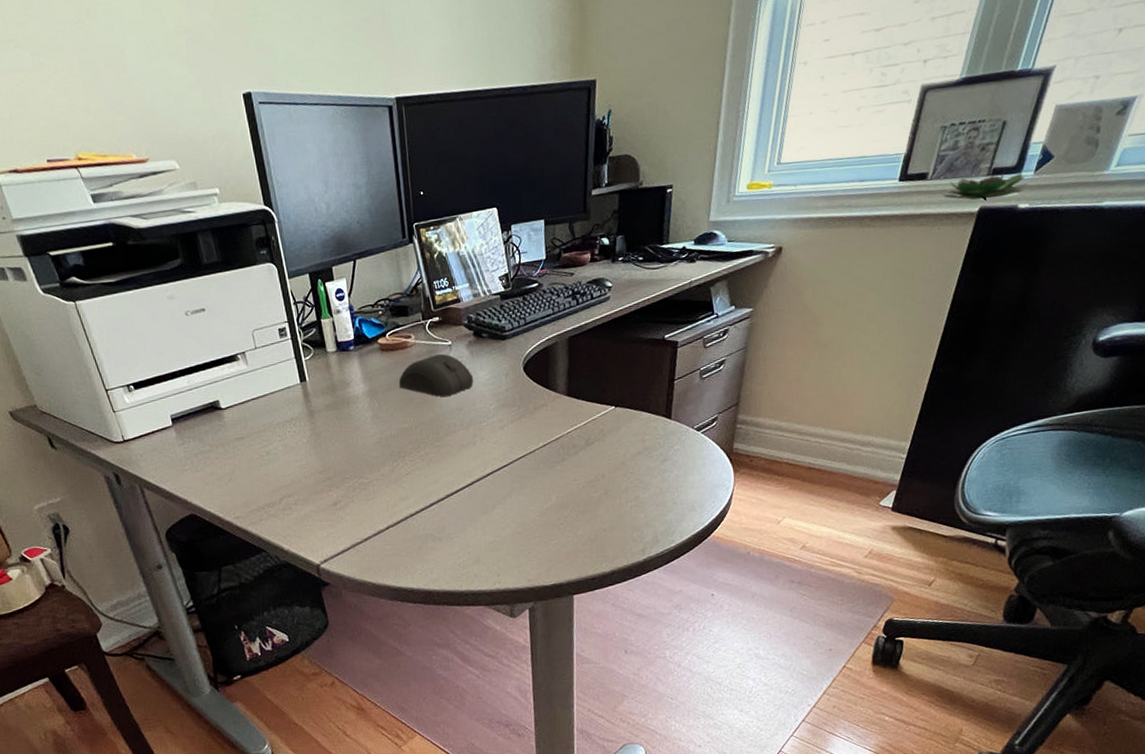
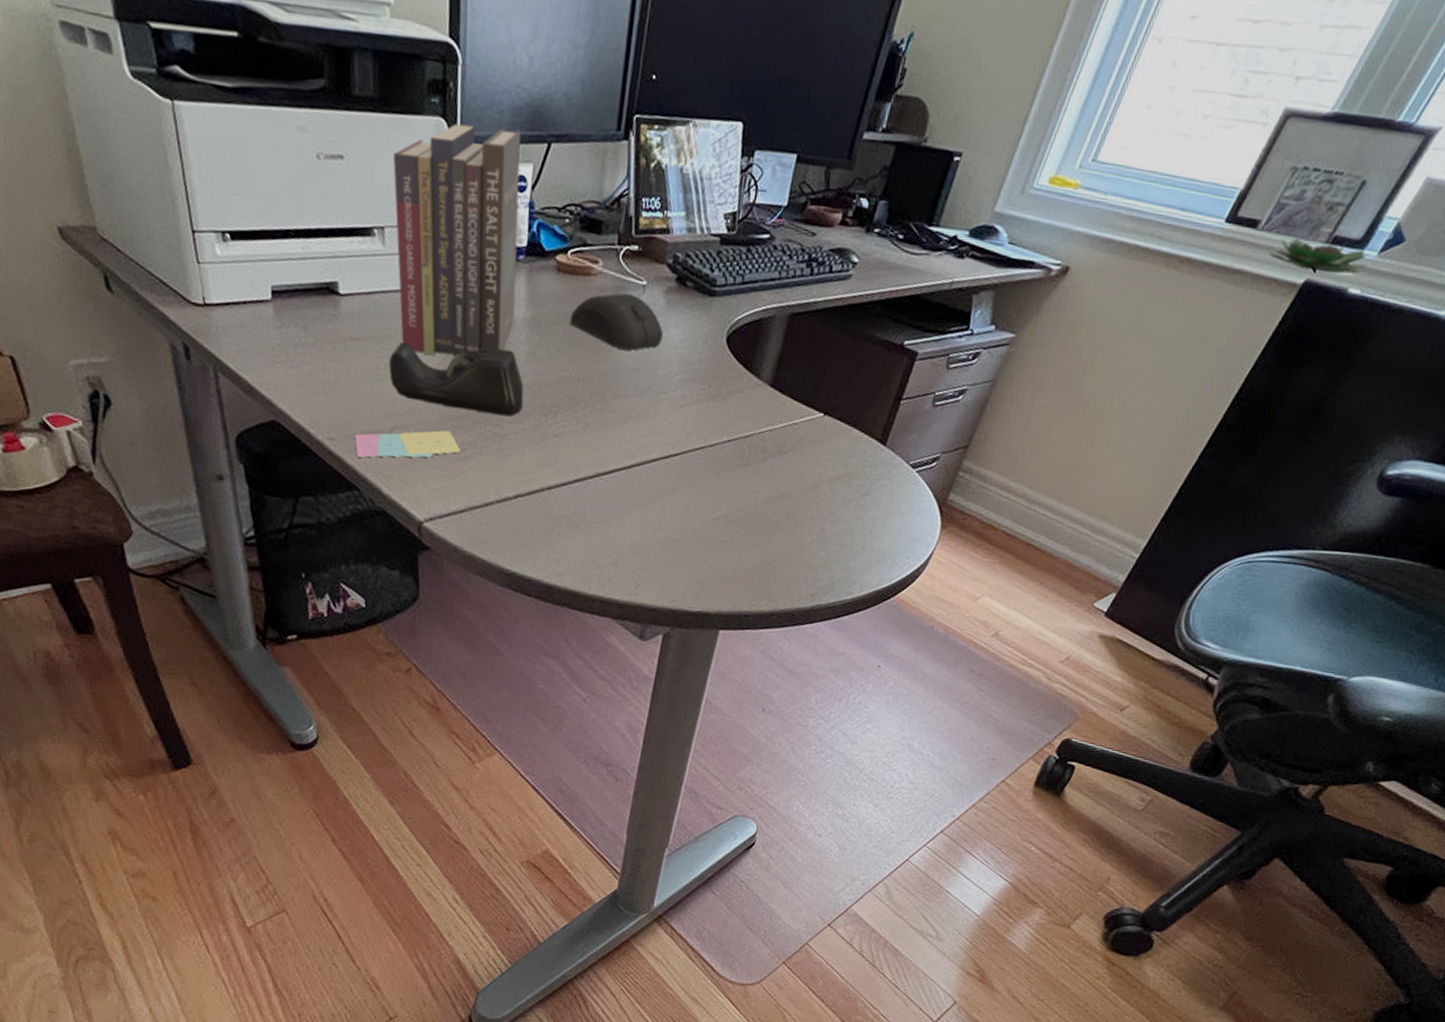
books: none [240,257,357,437] -> present [392,123,522,357]
sticky notes: none [253,489,337,527] -> present [354,430,461,458]
tape dispenser: none [268,418,378,474] -> present [388,341,524,416]

